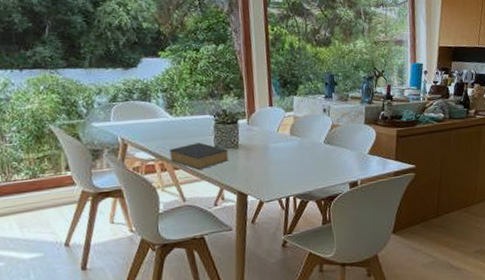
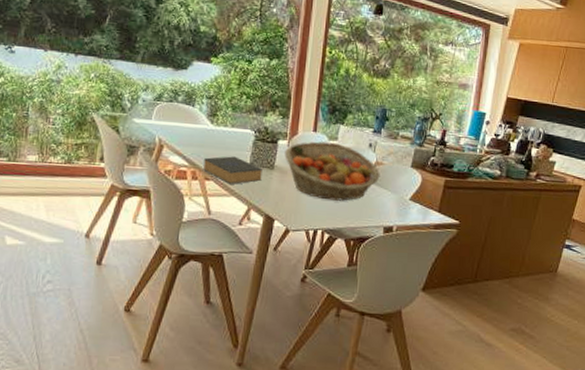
fruit basket: none [246,113,338,168] -> present [285,141,380,201]

